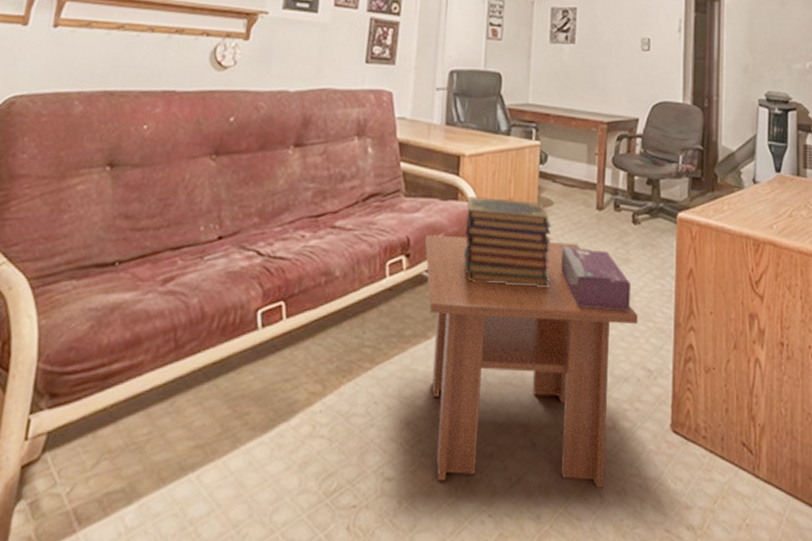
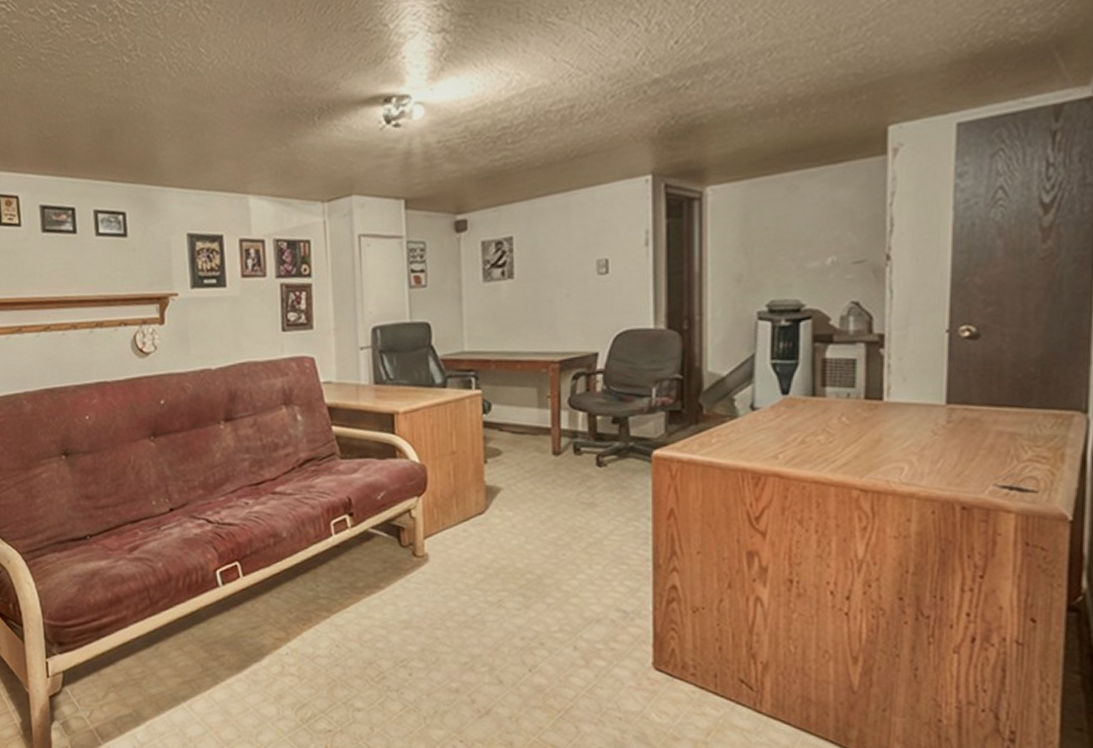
coffee table: present [425,234,638,488] -> none [367,491,609,720]
book stack: present [463,195,551,287] -> none [407,452,505,537]
tissue box: present [560,245,632,311] -> none [515,494,600,555]

